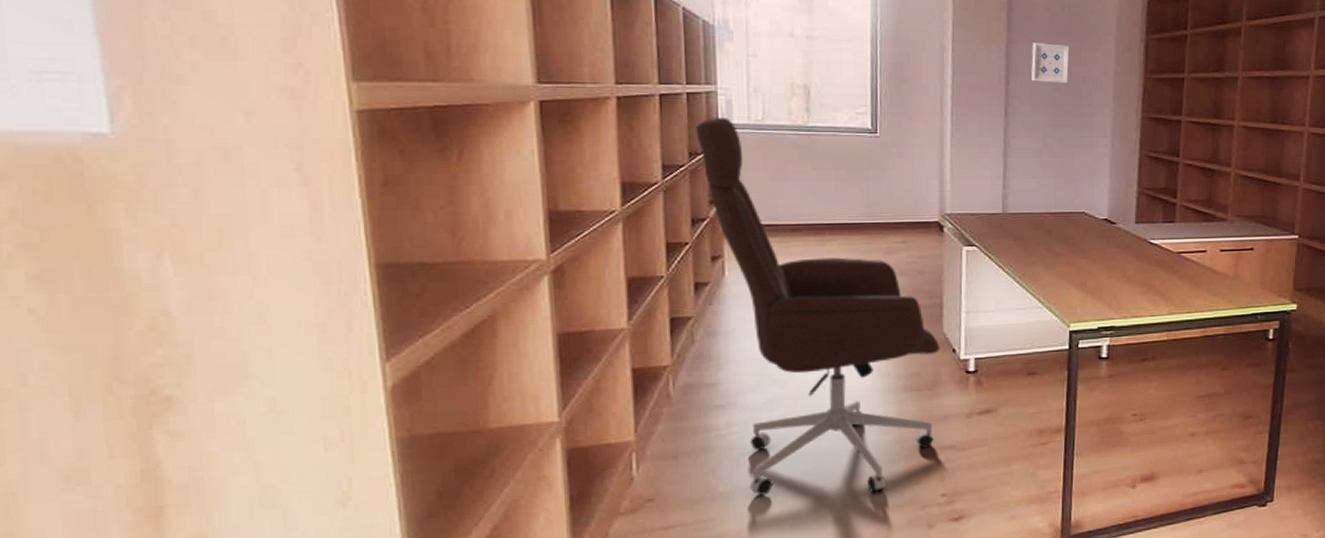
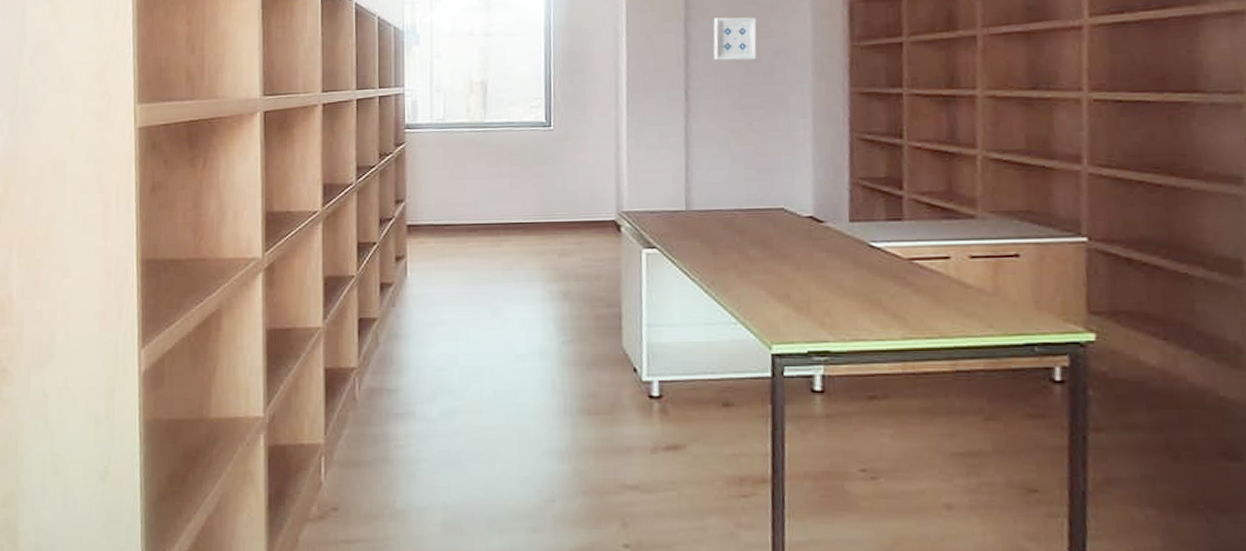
office chair: present [694,118,941,496] -> none [384,118,620,532]

